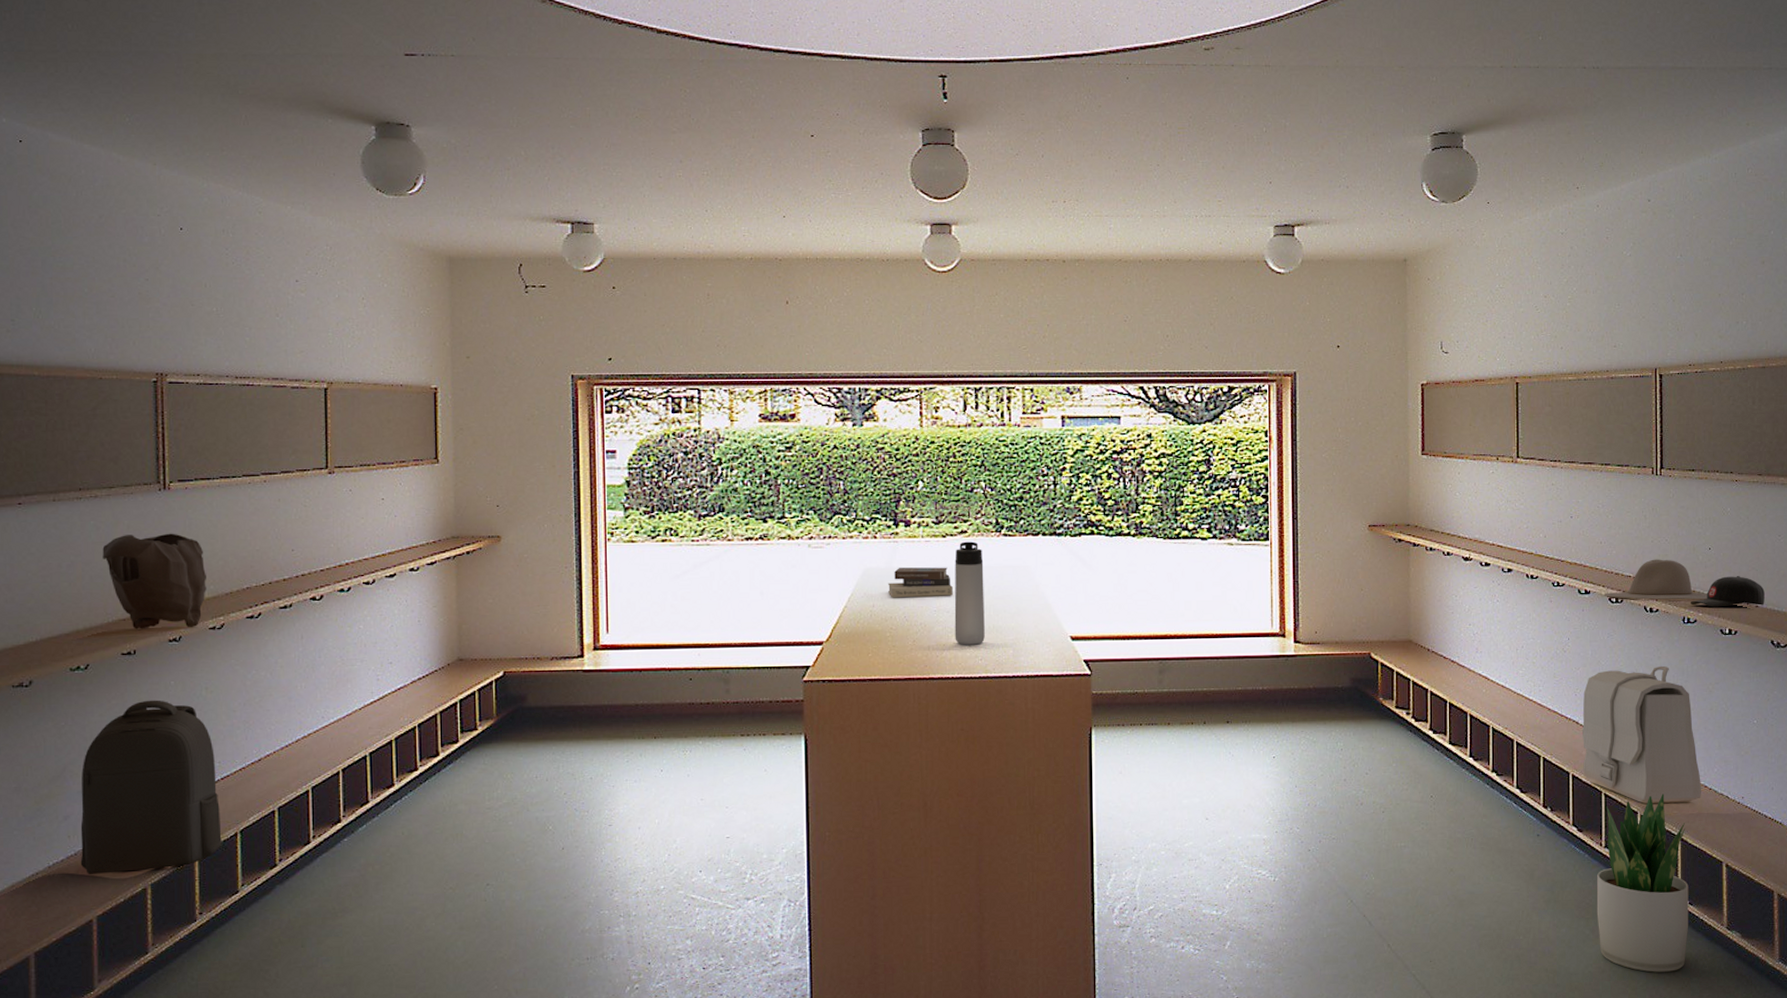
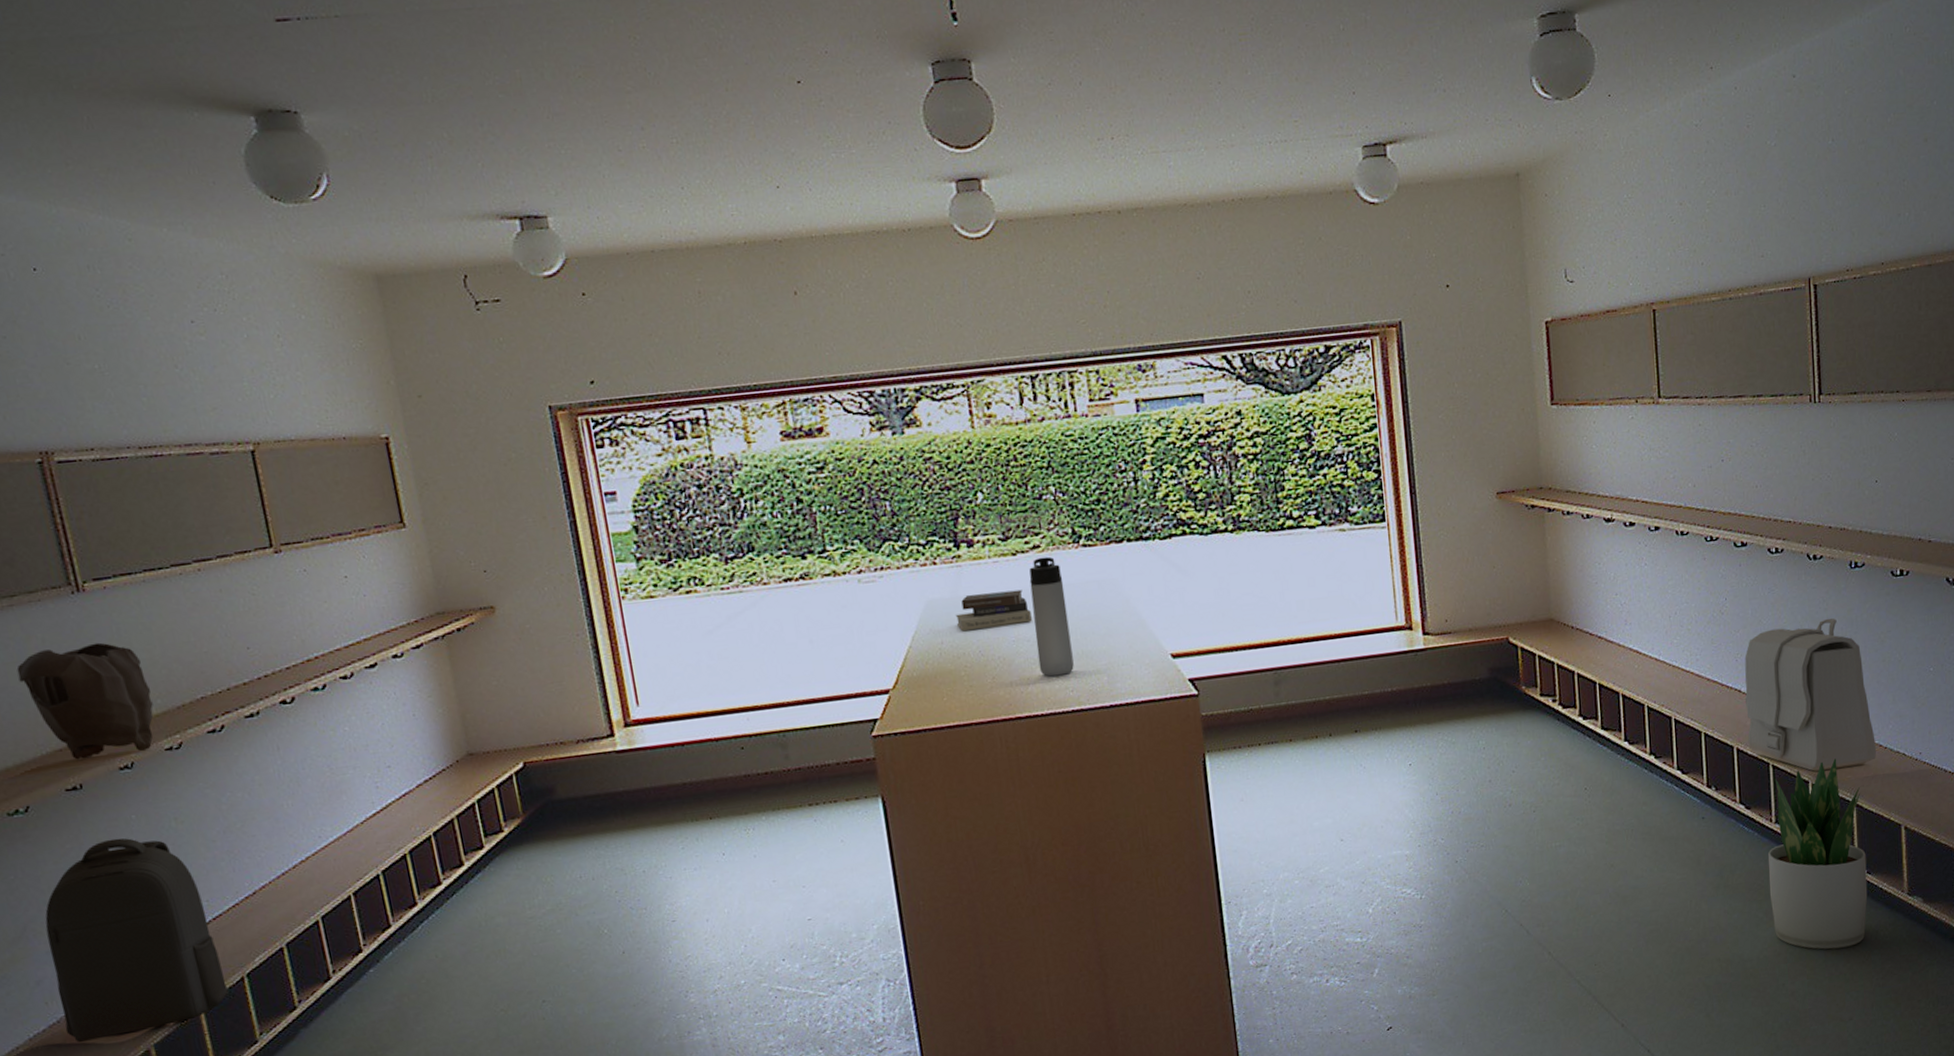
hat: present [1605,559,1707,600] -> none [1763,498,1876,548]
baseball cap: present [1690,576,1765,608] -> none [1856,509,1938,548]

